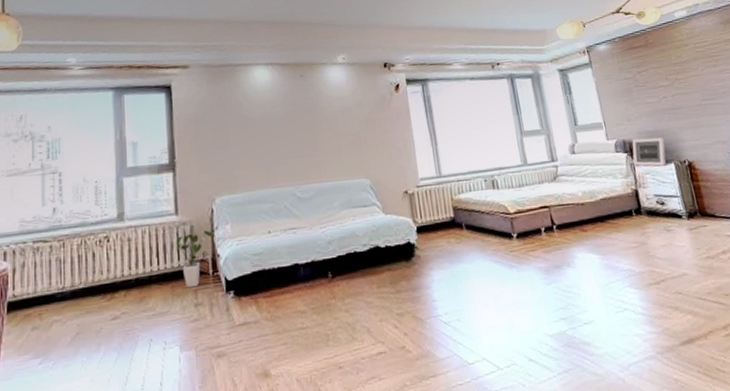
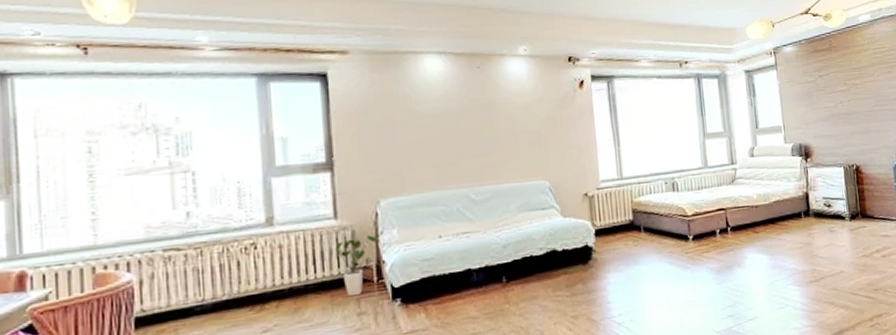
picture frame: present [632,137,667,167] -> none [806,141,838,170]

